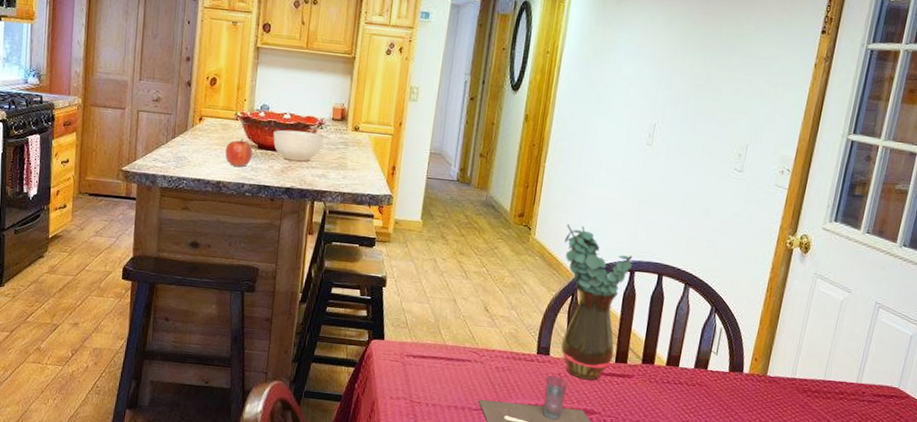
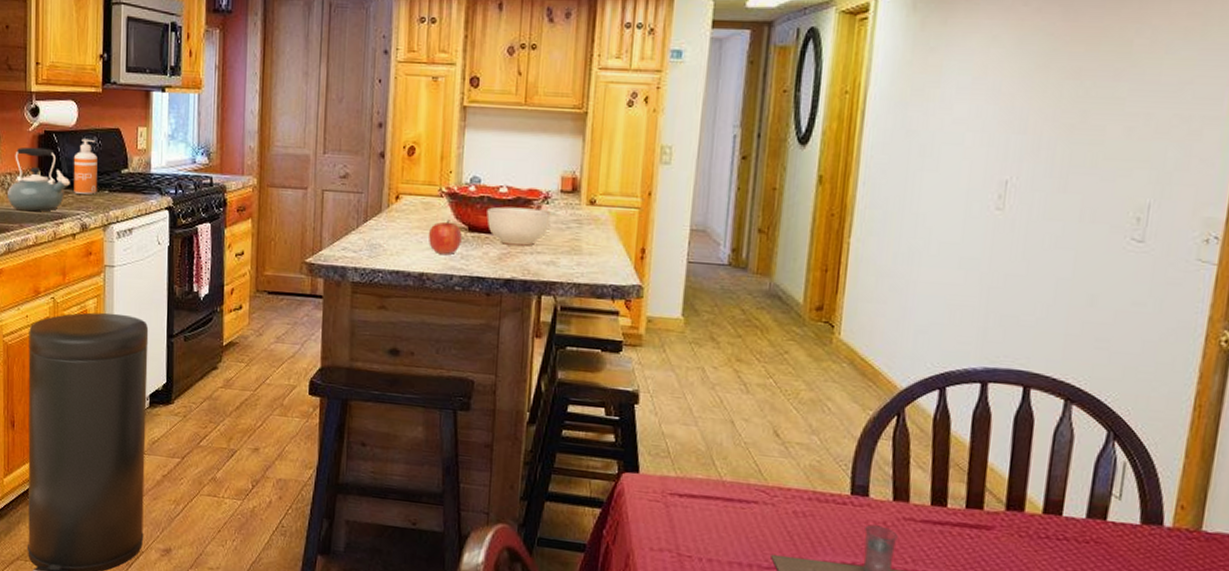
vase: present [561,223,633,380] -> none [883,318,985,532]

